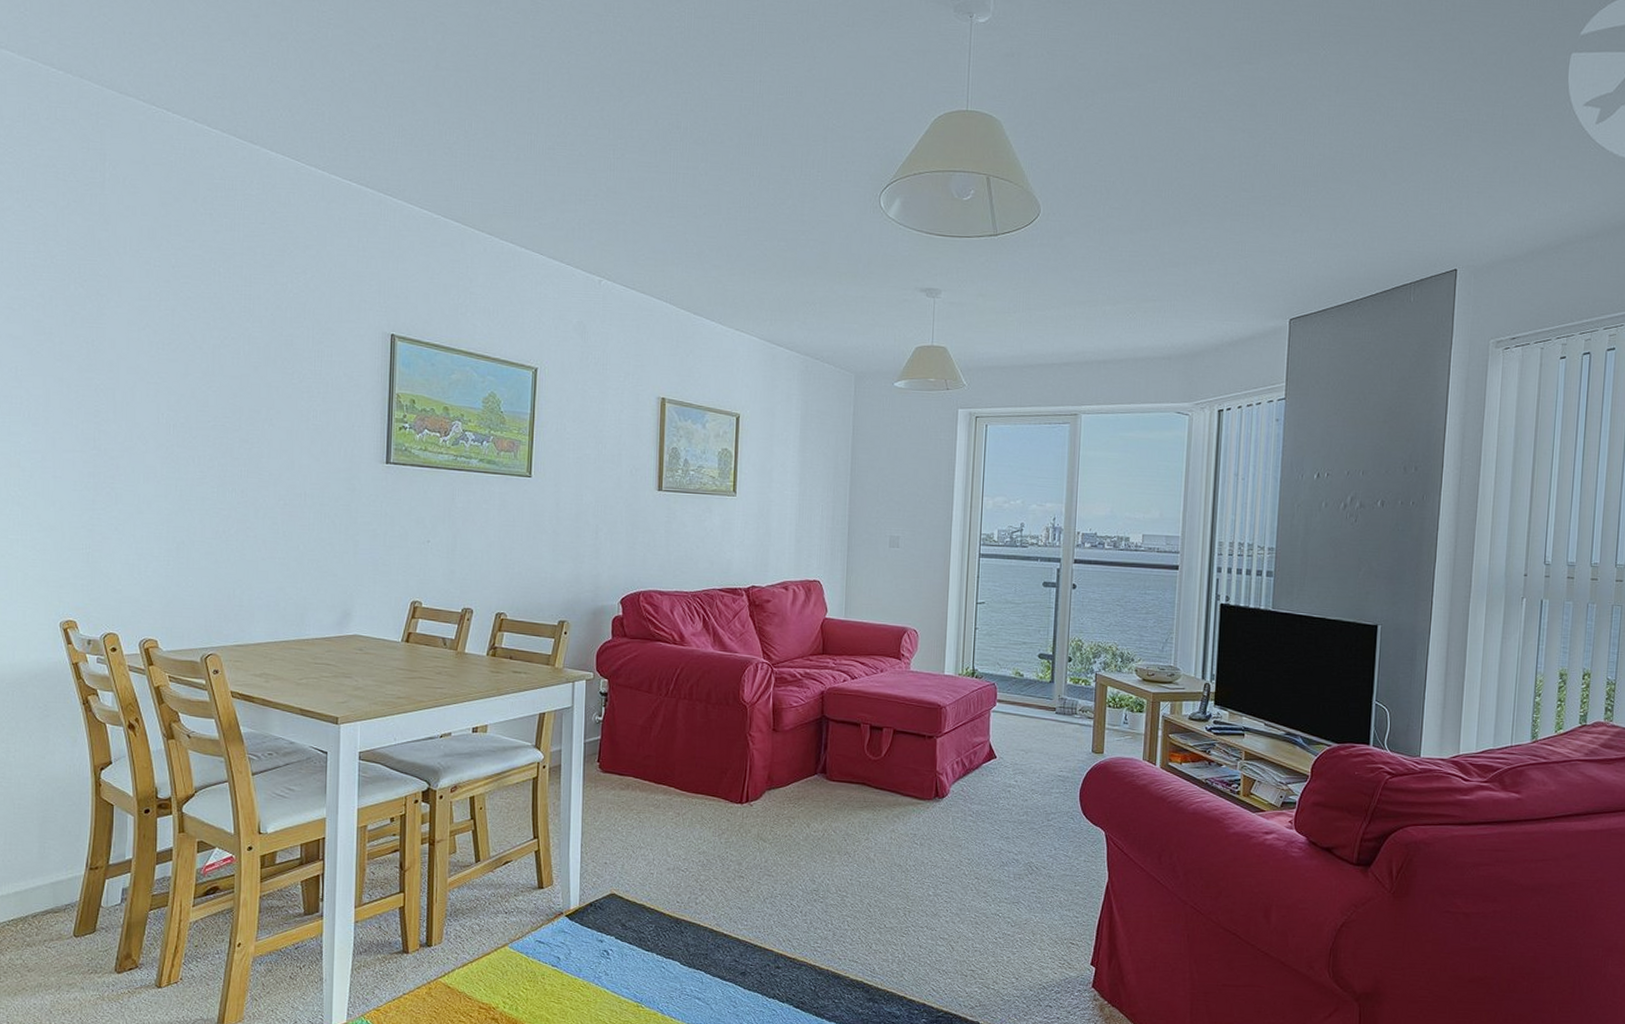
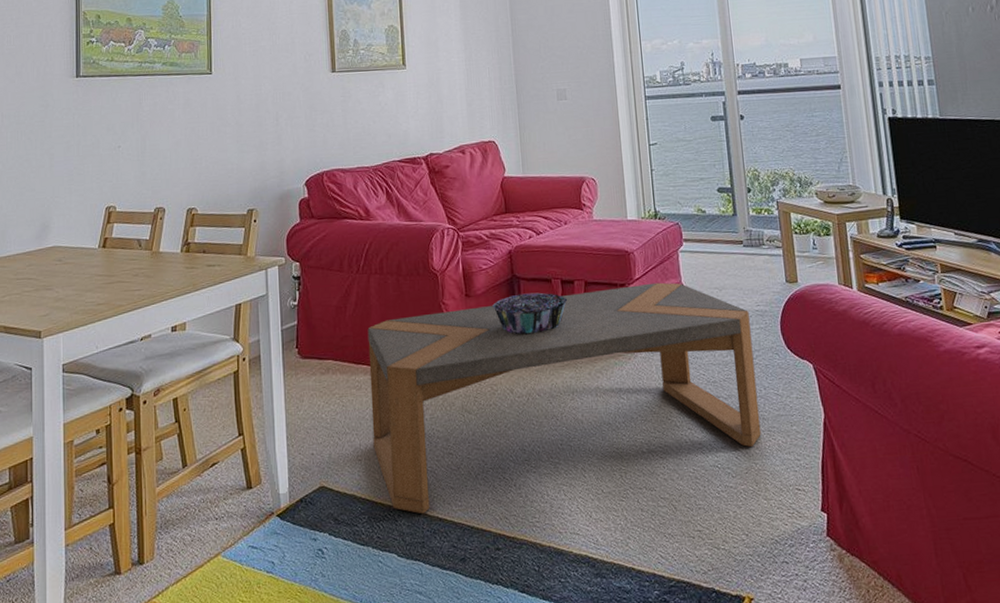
coffee table: none [666,738,1051,929] -> present [367,282,761,514]
decorative bowl: none [799,734,875,774] -> present [492,292,568,335]

